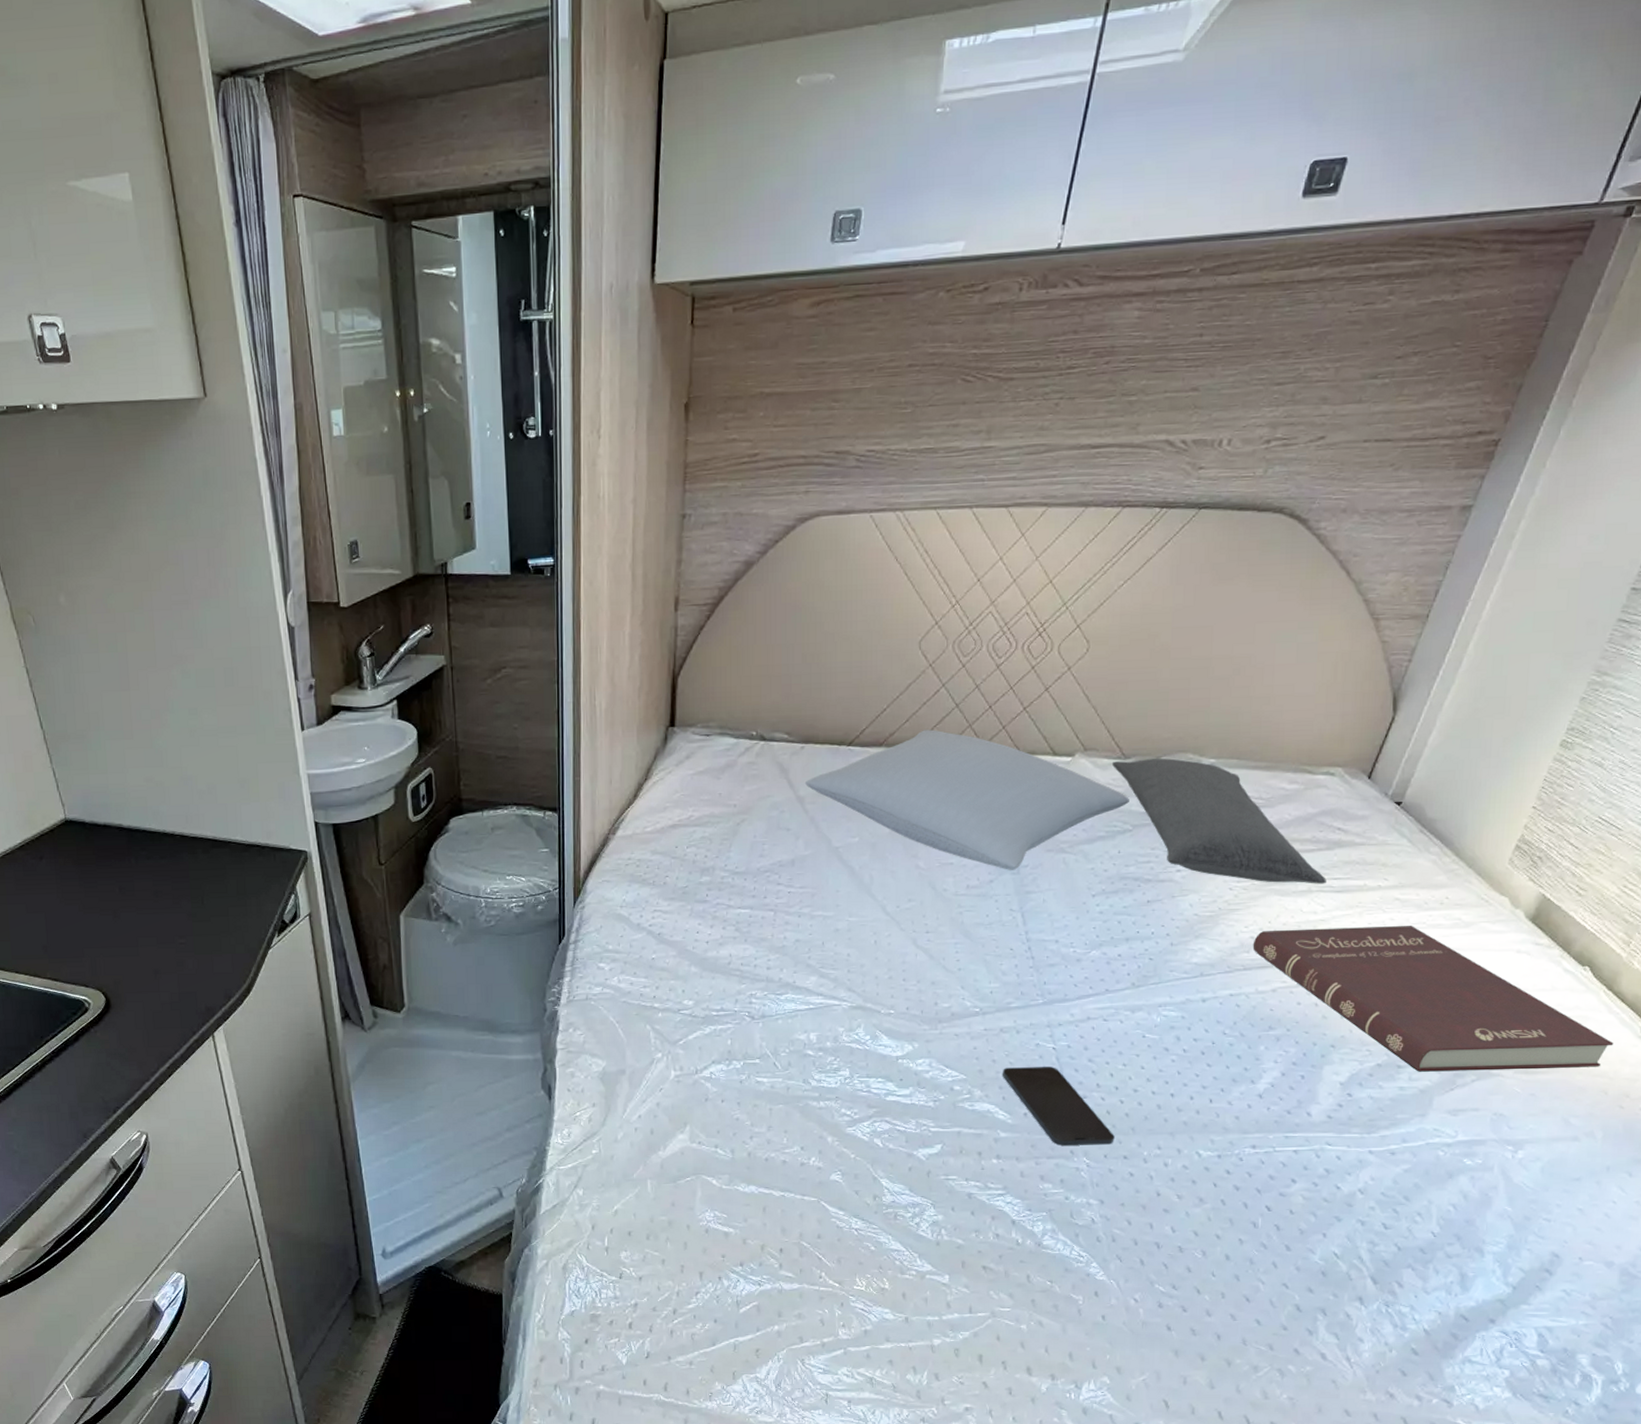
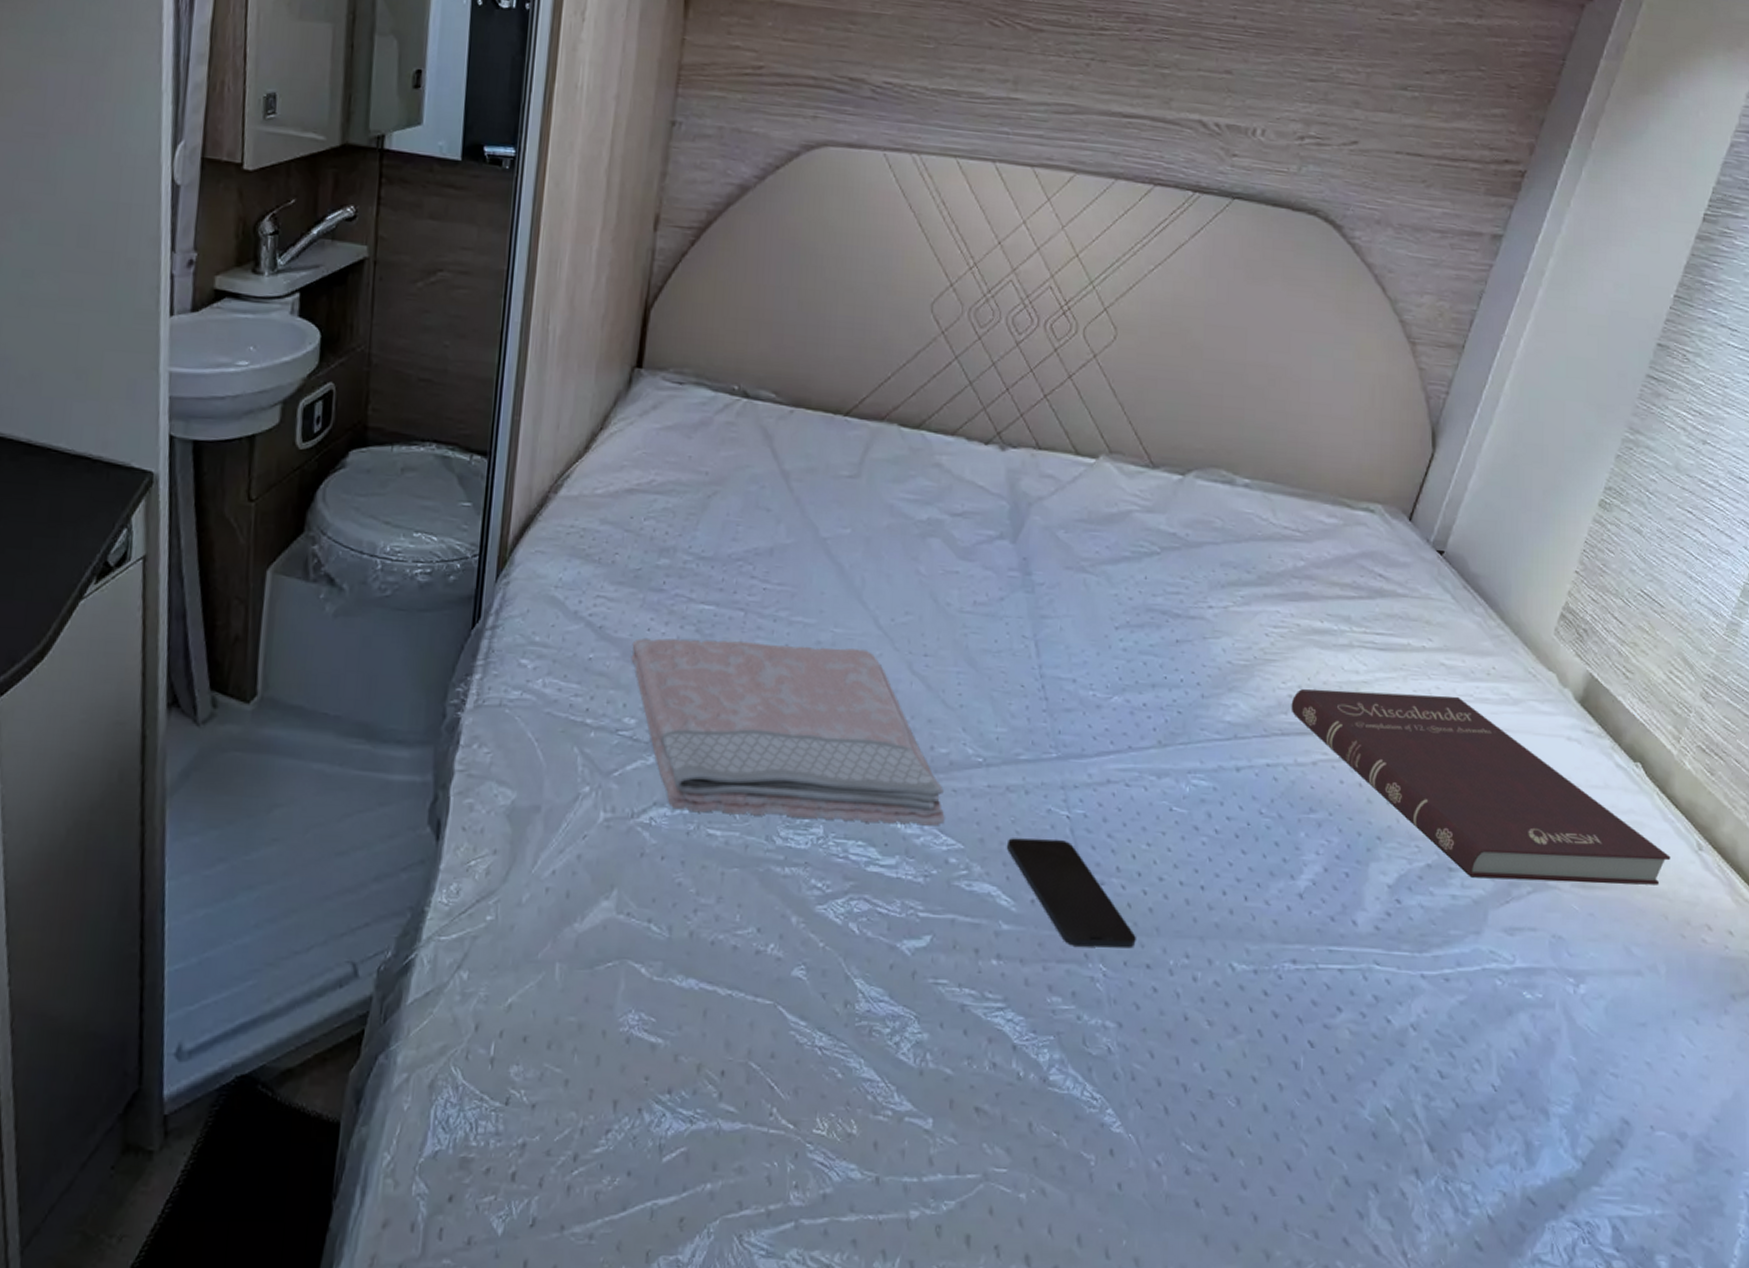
towel: none [685,932,949,1066] -> present [631,638,945,826]
pillow: present [805,729,1129,870] -> none [792,407,1158,588]
pillow: present [1111,758,1326,884] -> none [1138,470,1368,639]

